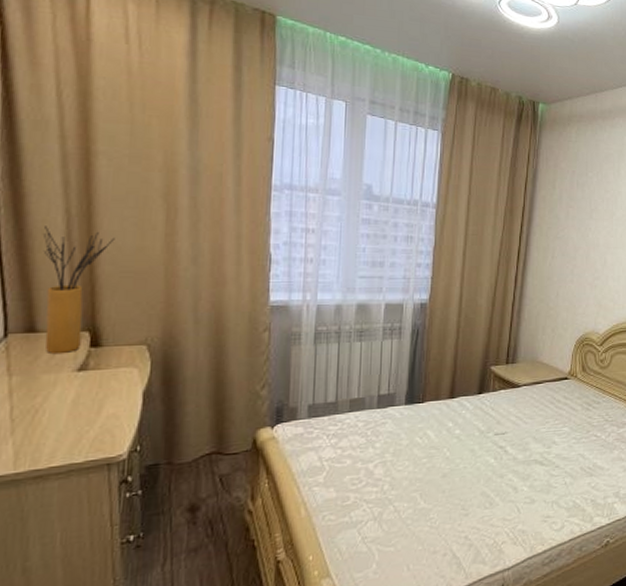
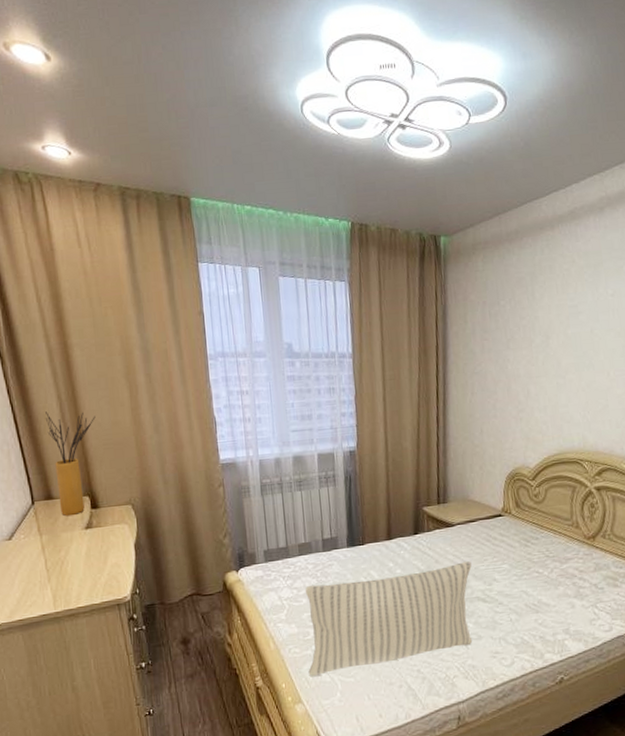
pillow: none [342,423,533,546] -> present [305,561,473,676]

